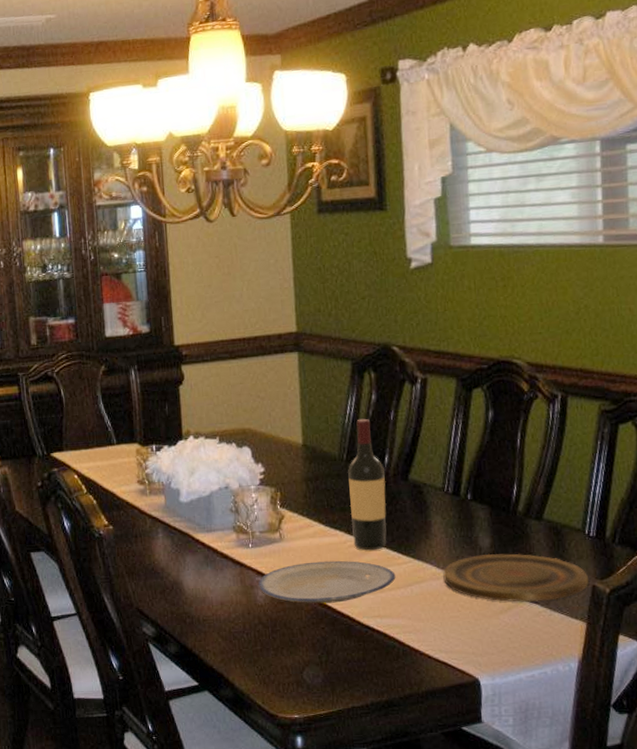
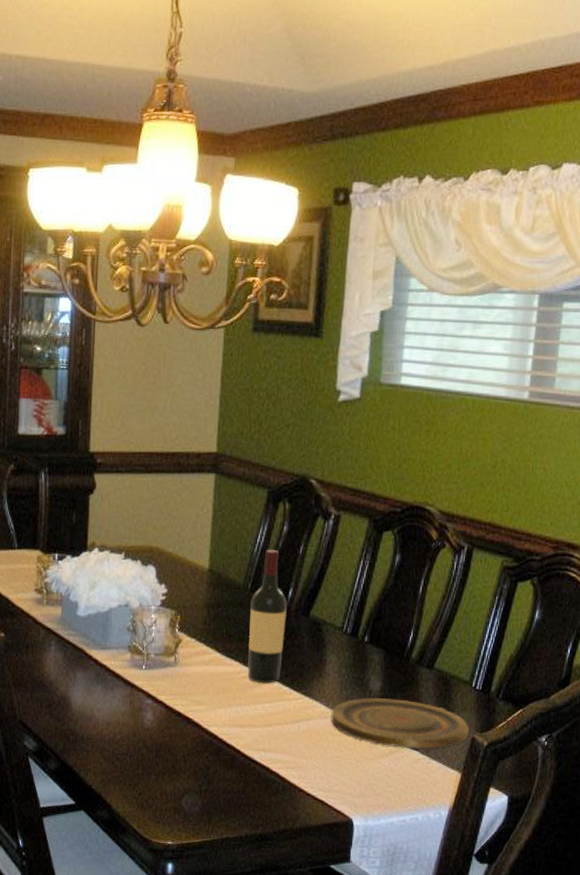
plate: present [258,560,396,604] -> none [148,689,285,733]

